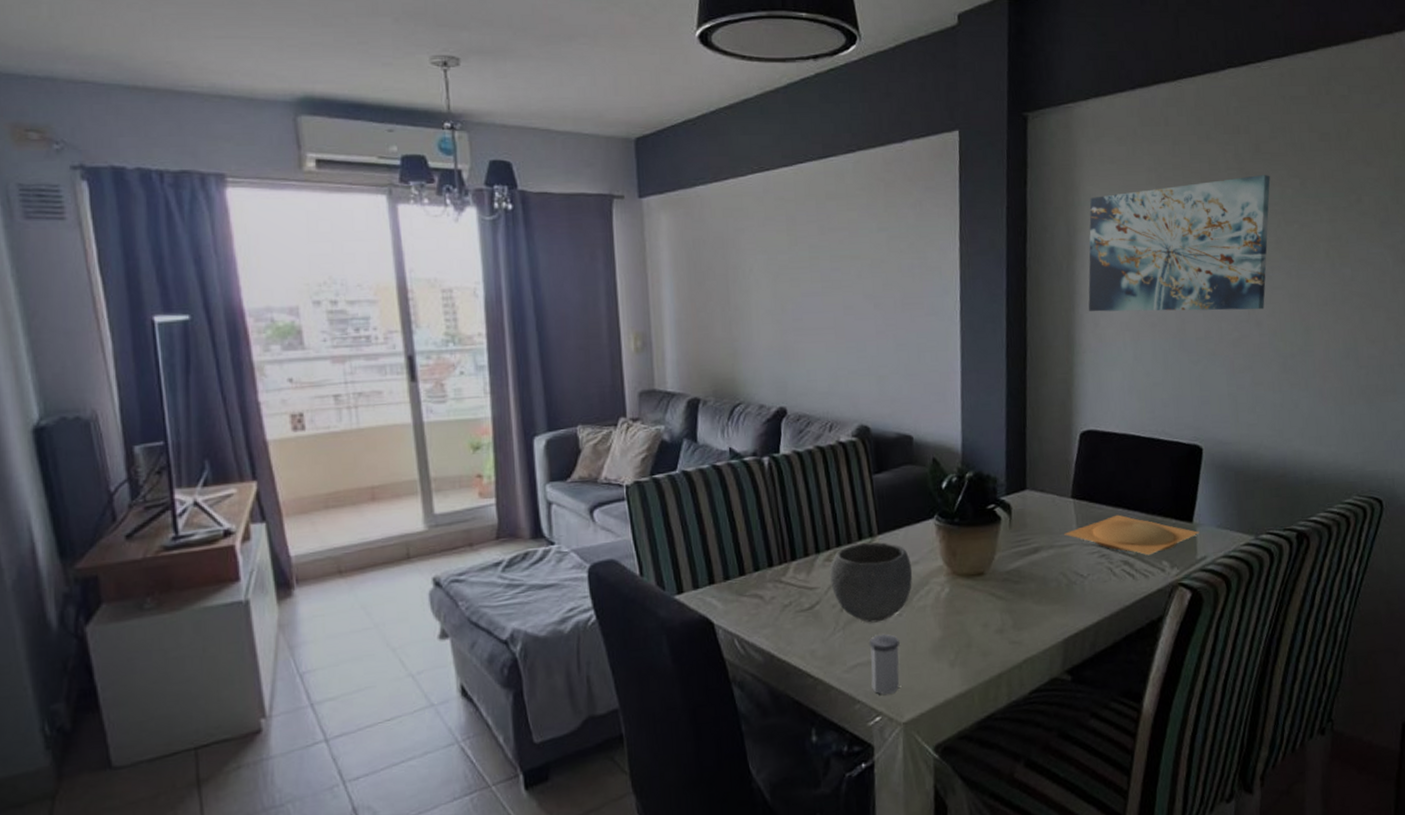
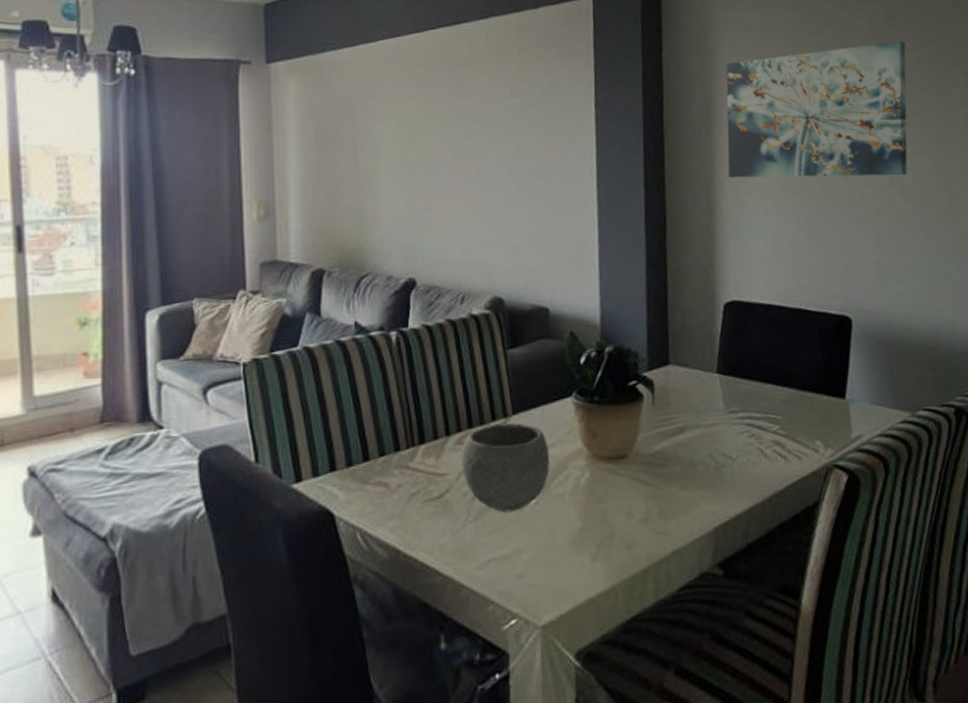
salt shaker: present [869,633,900,696] -> none [503,524,537,595]
plate: present [1064,514,1200,556] -> none [711,390,854,435]

